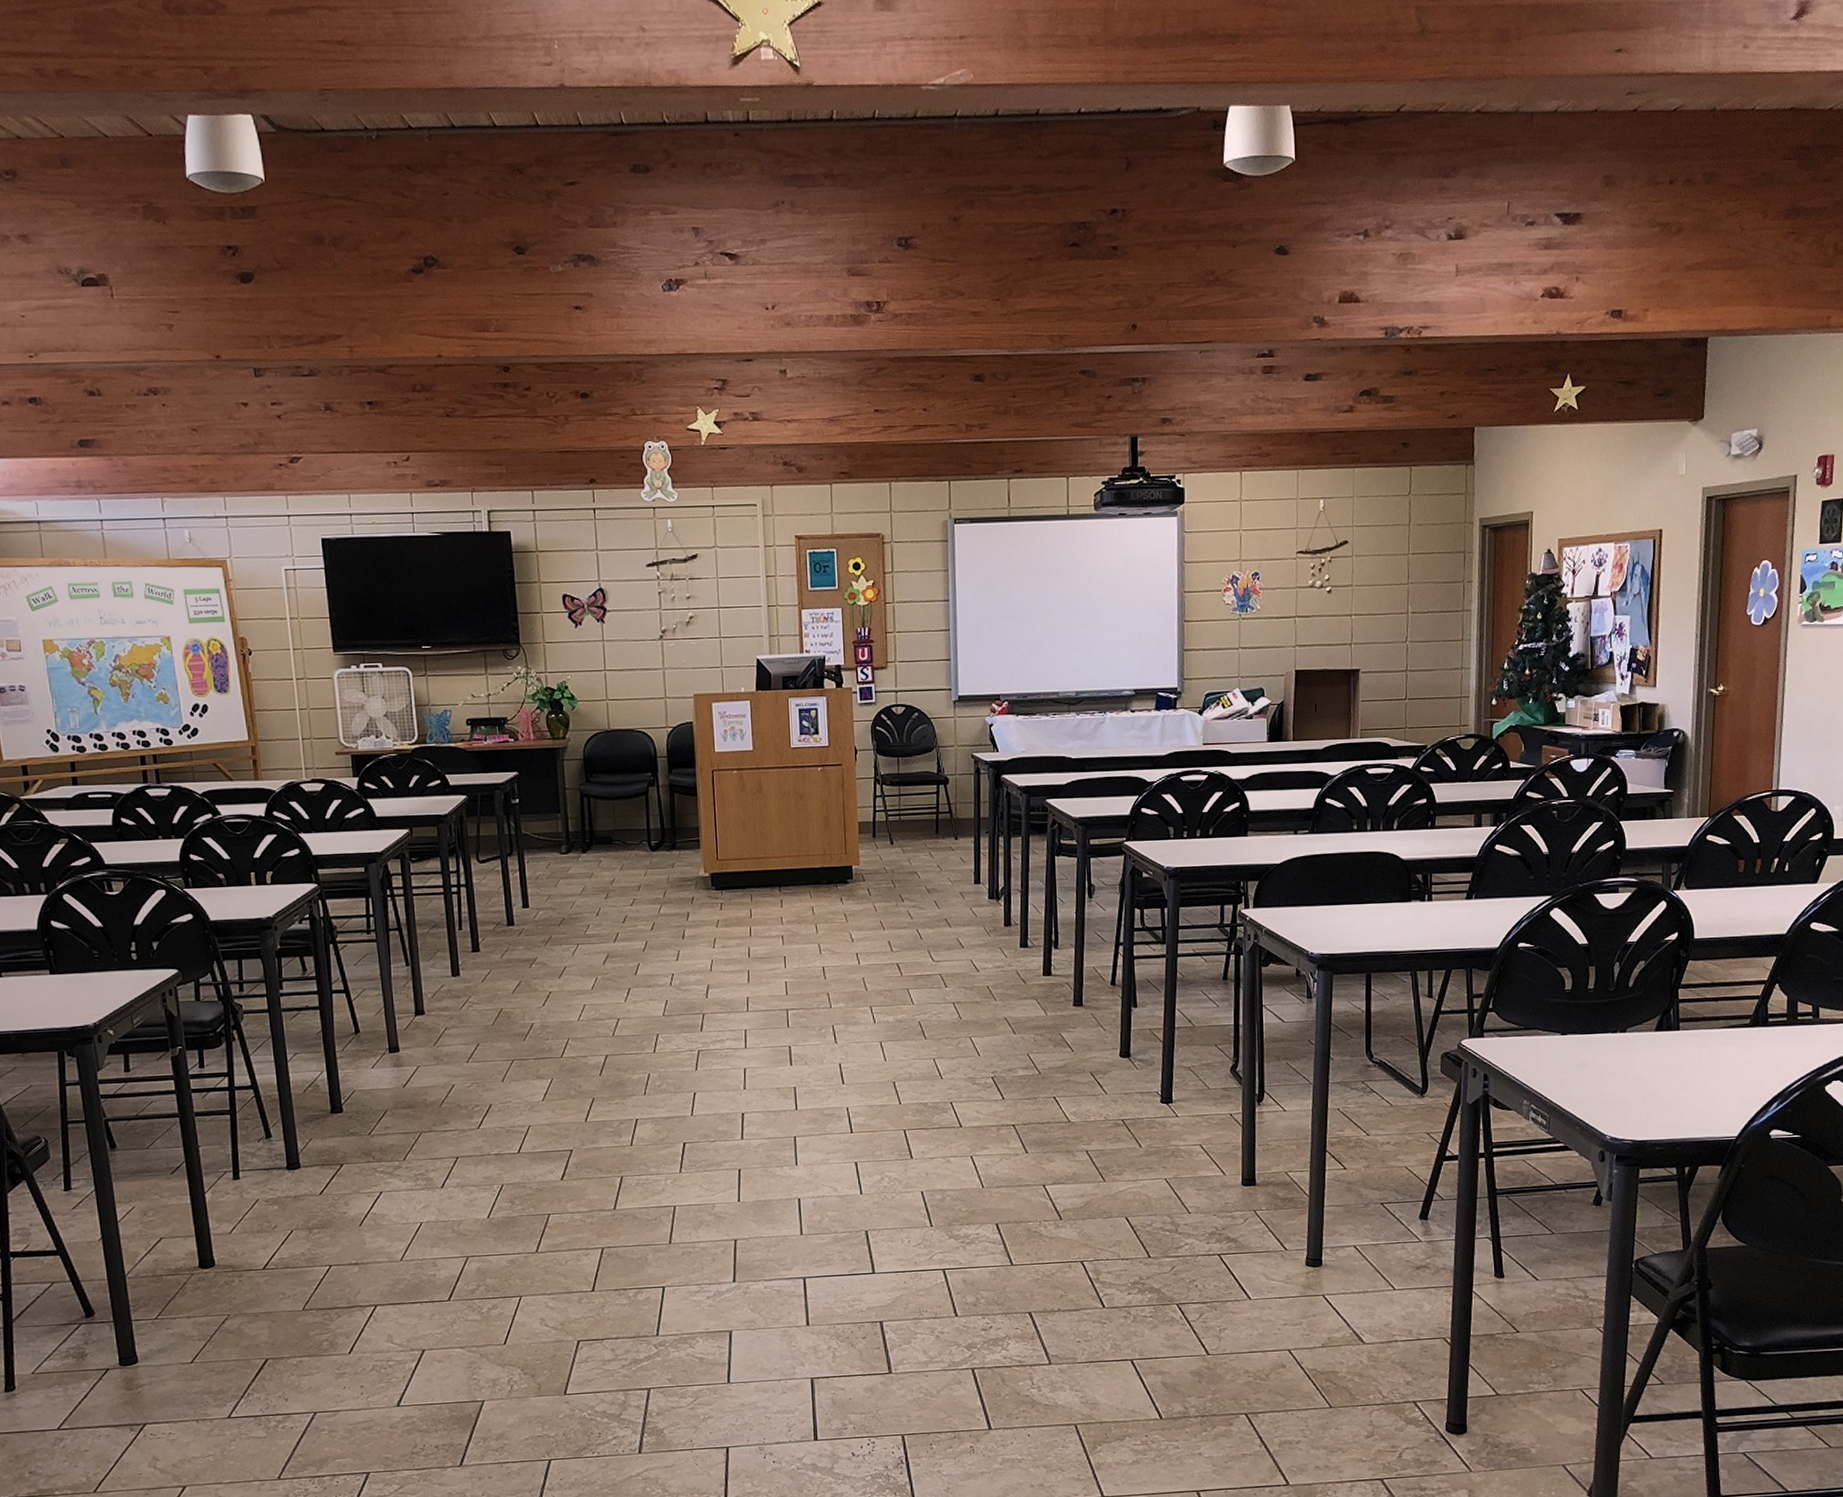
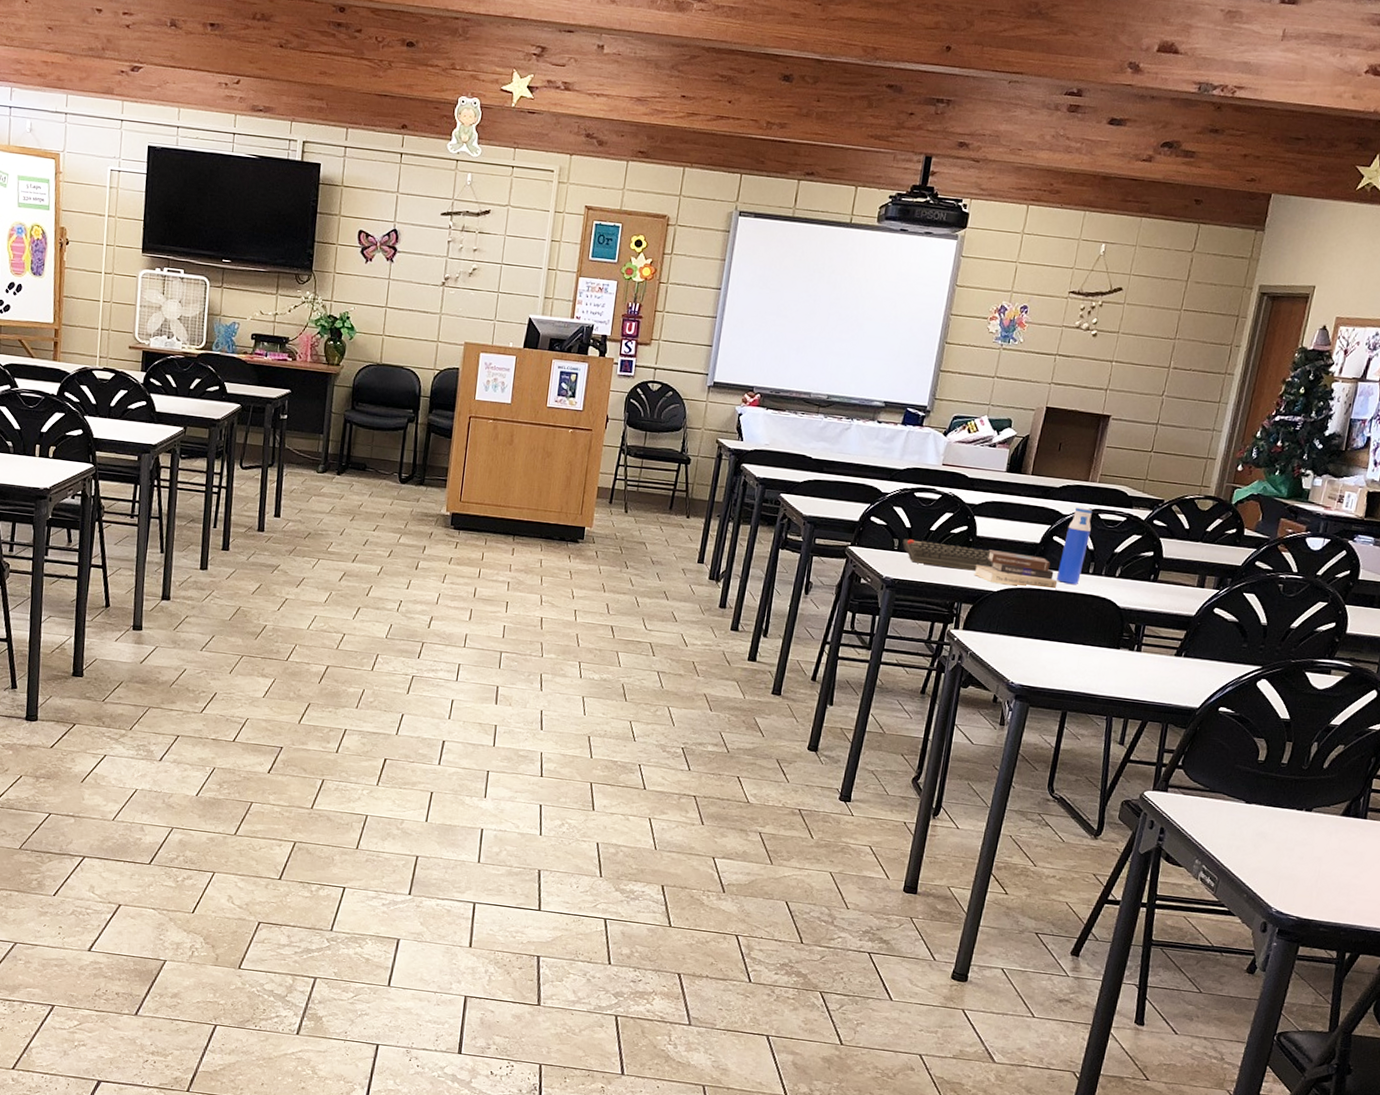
computer keyboard: none [1177,823,1272,848] -> present [902,538,994,571]
books: none [1254,822,1338,856] -> present [974,550,1058,588]
water bottle: none [1336,765,1361,844] -> present [1056,507,1093,584]

